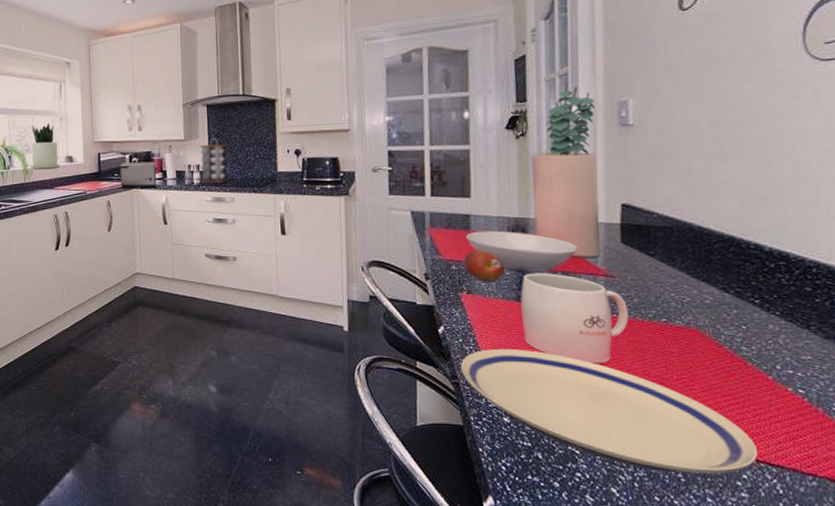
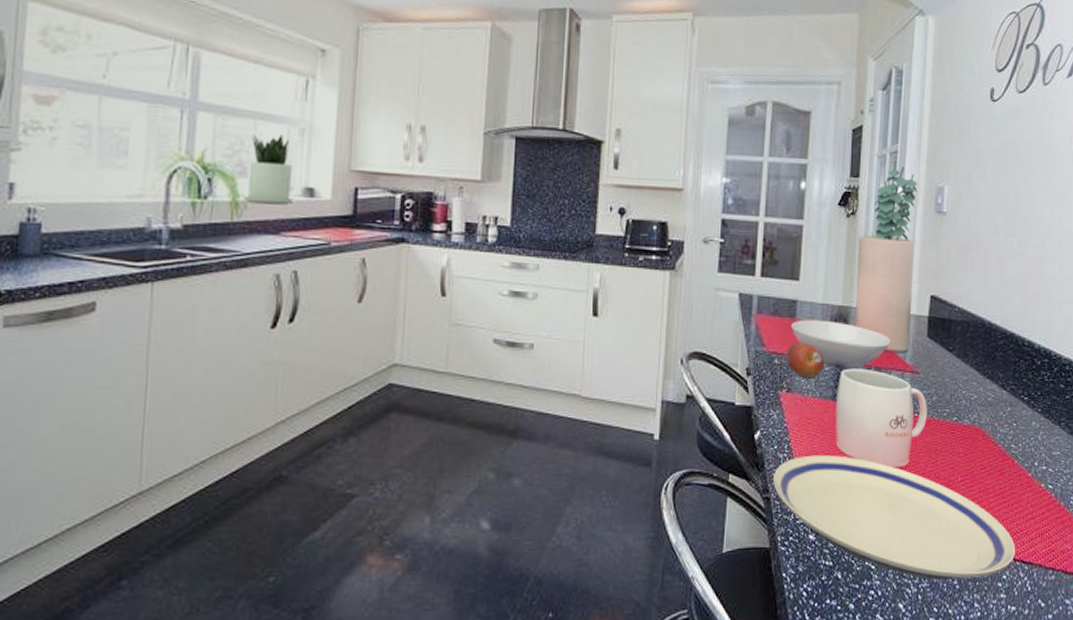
toaster: present [120,161,158,189] -> none [385,205,441,244]
spice rack: present [199,139,230,184] -> none [496,183,539,244]

